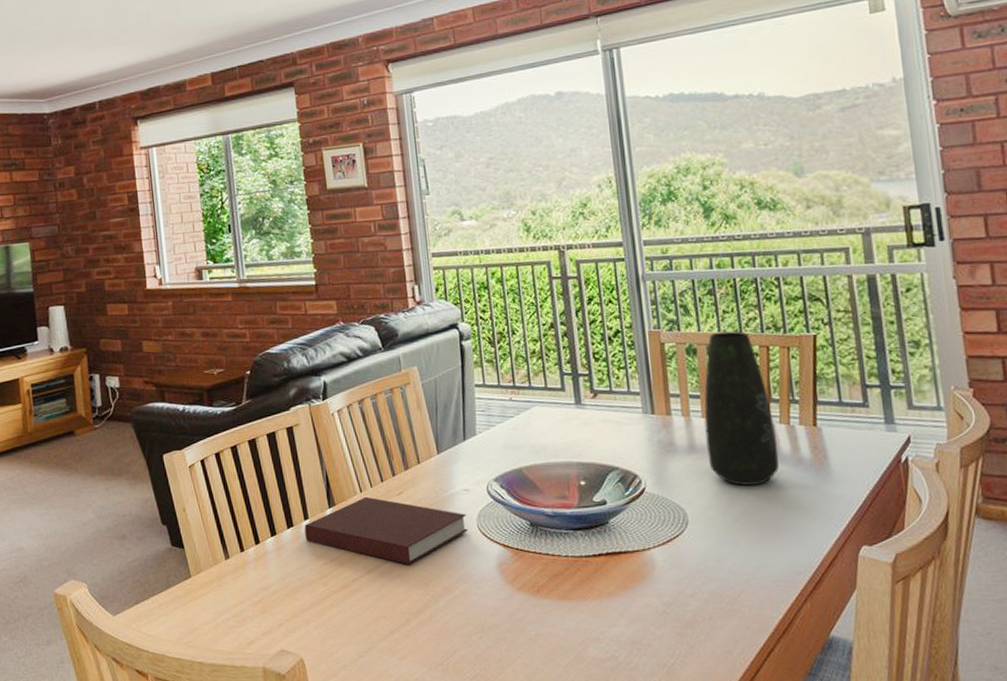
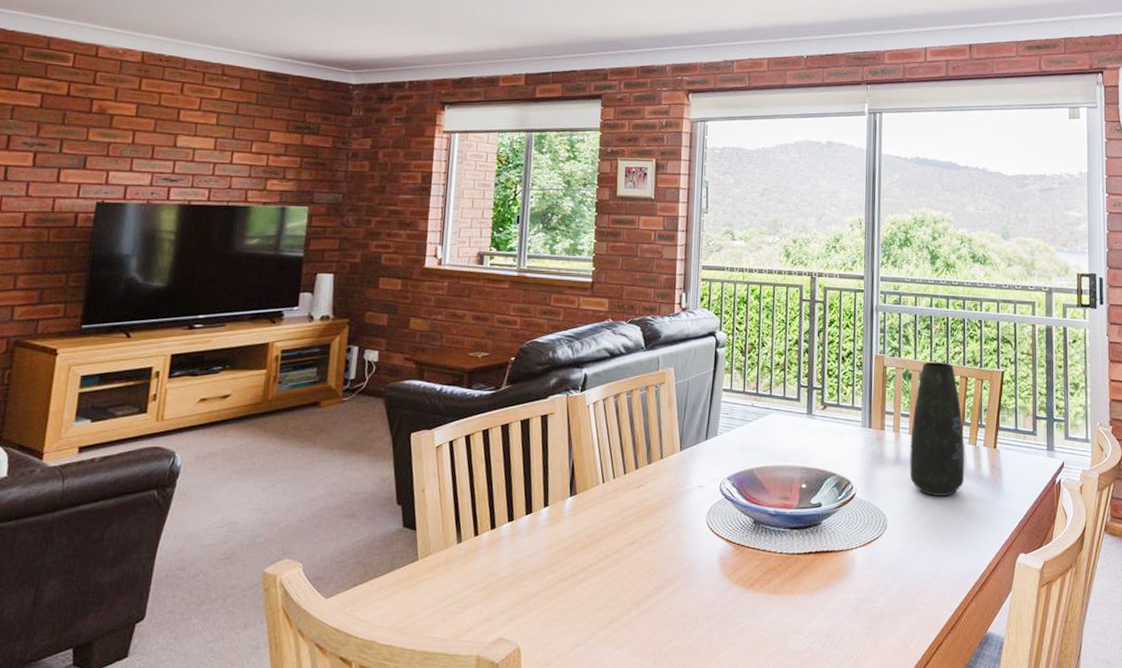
notebook: present [304,496,469,565] -> none [542,487,698,556]

